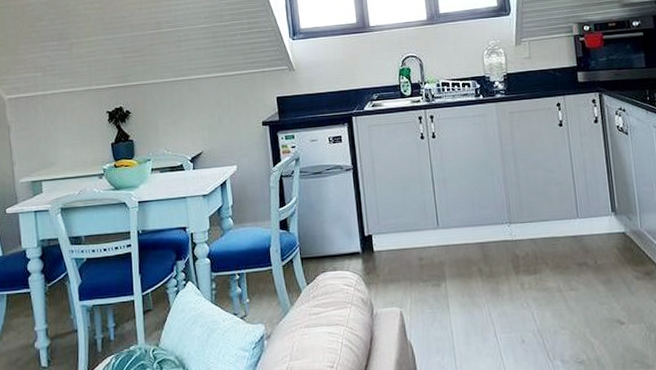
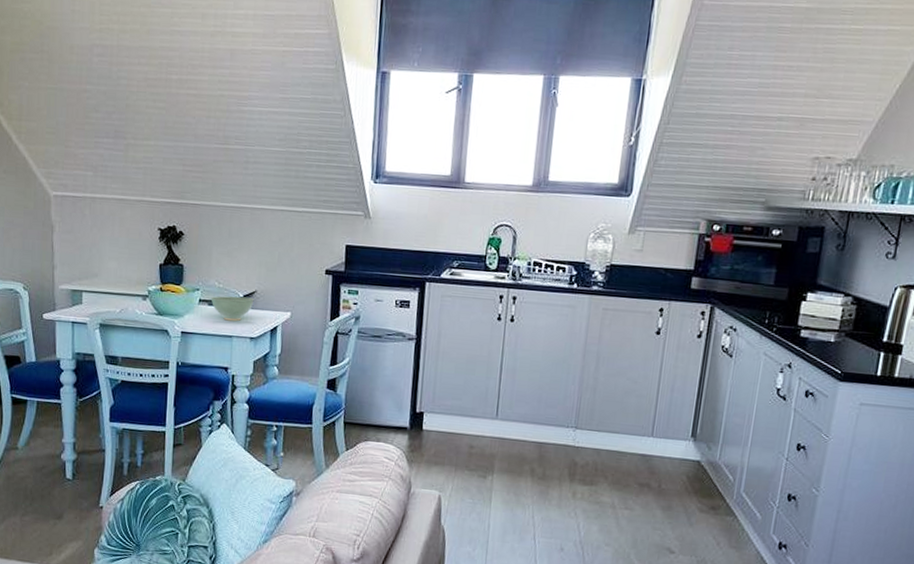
bowl: none [162,158,202,184] -> present [210,296,254,322]

